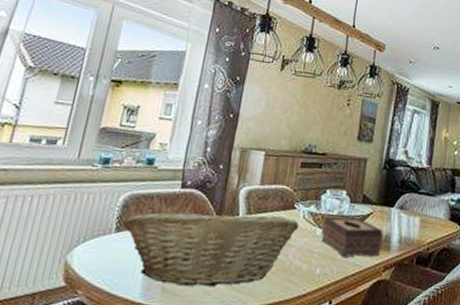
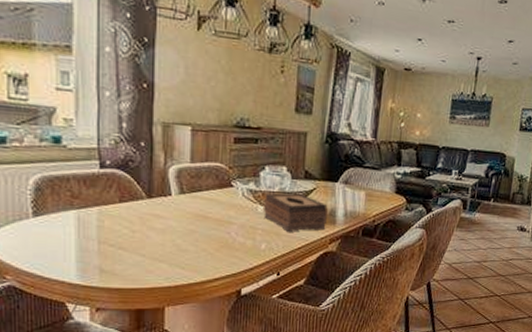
fruit basket: present [122,209,299,287] -> none [39,190,238,266]

